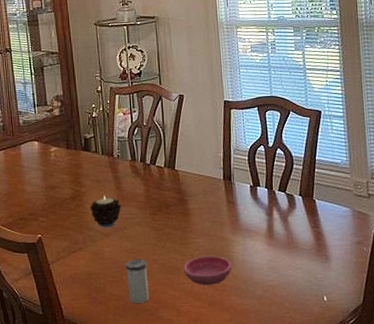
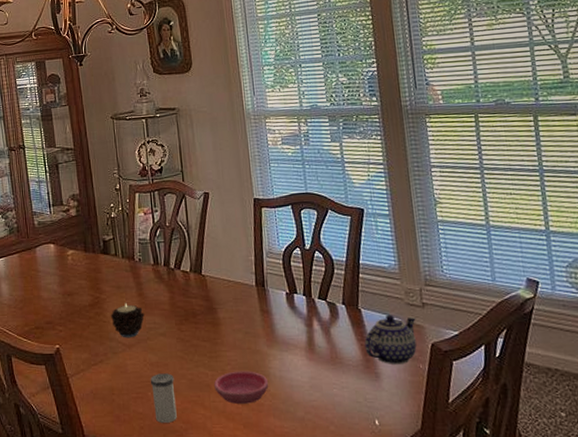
teapot: none [317,204,362,248] -> present [364,314,417,364]

